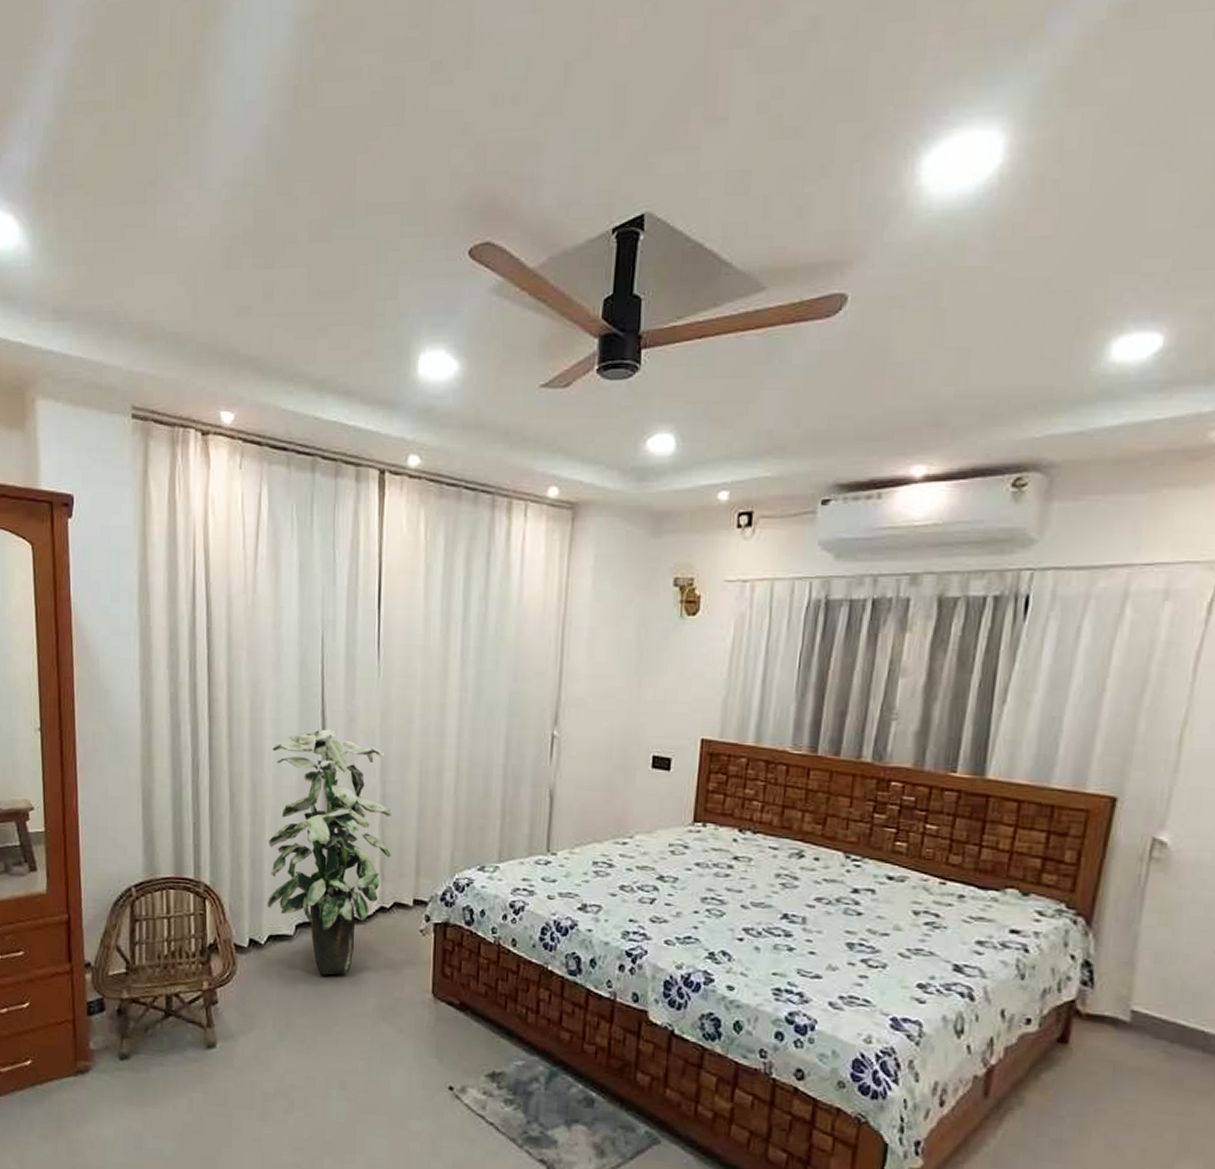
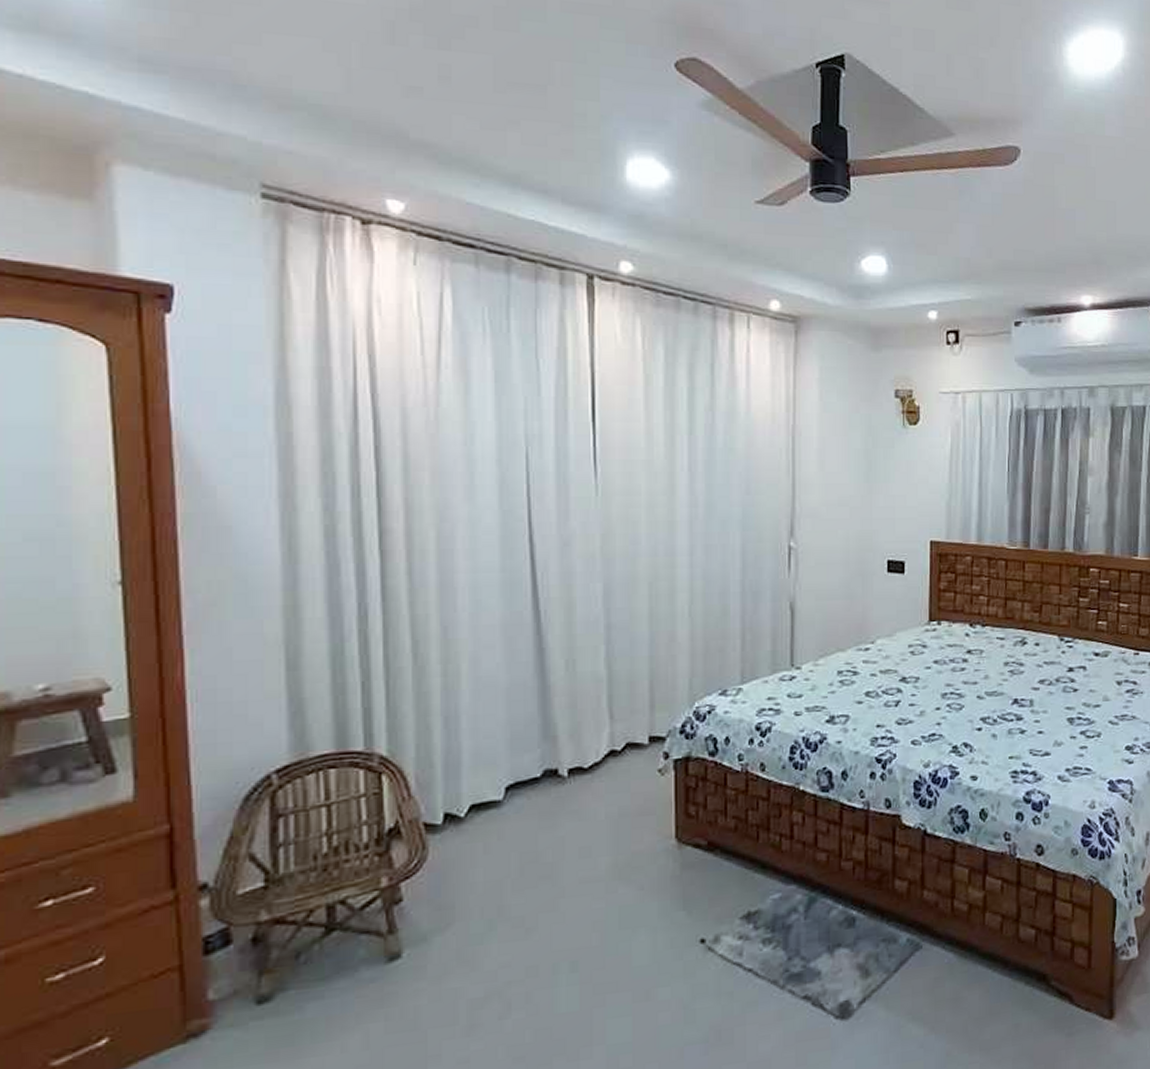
indoor plant: present [267,729,391,975] -> none [467,556,620,841]

